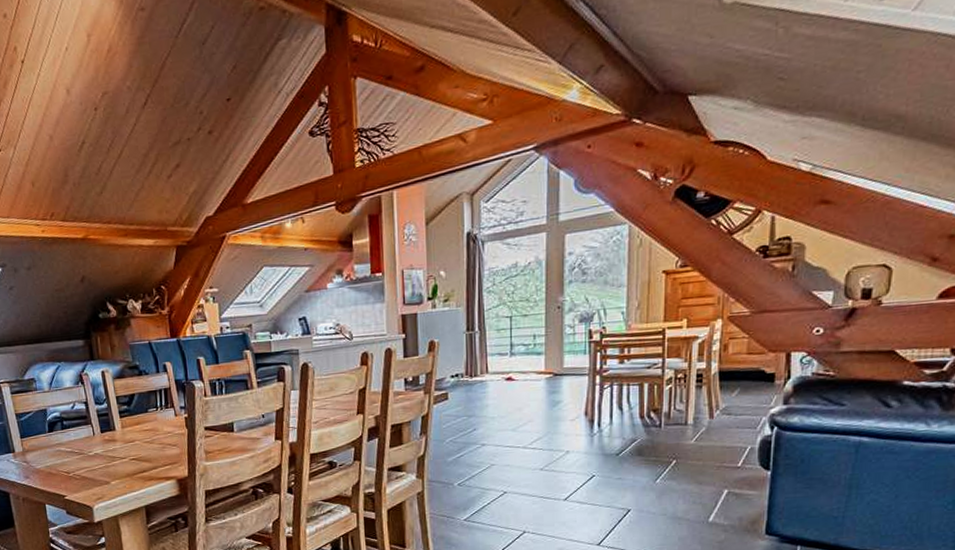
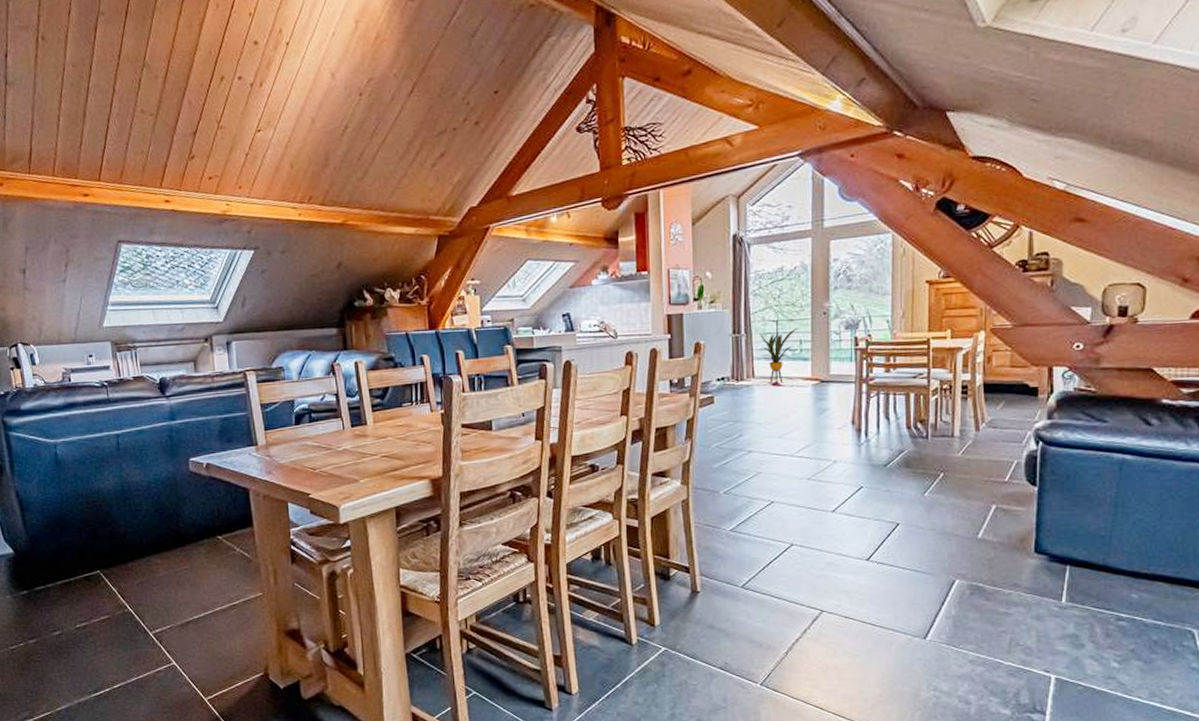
house plant: none [492,323,533,379] -> present [759,328,799,384]

